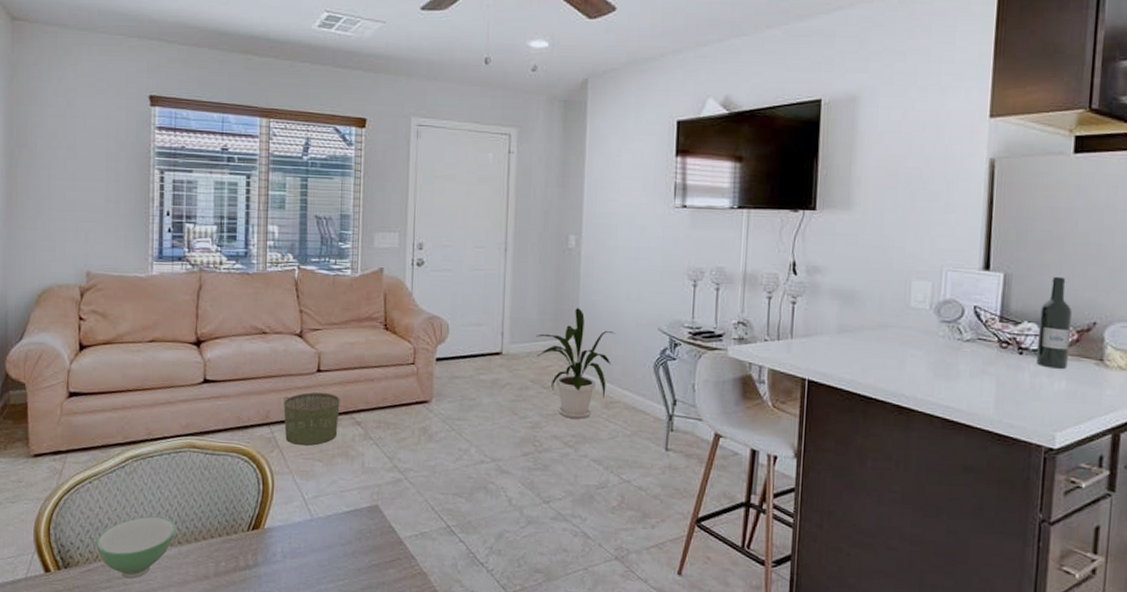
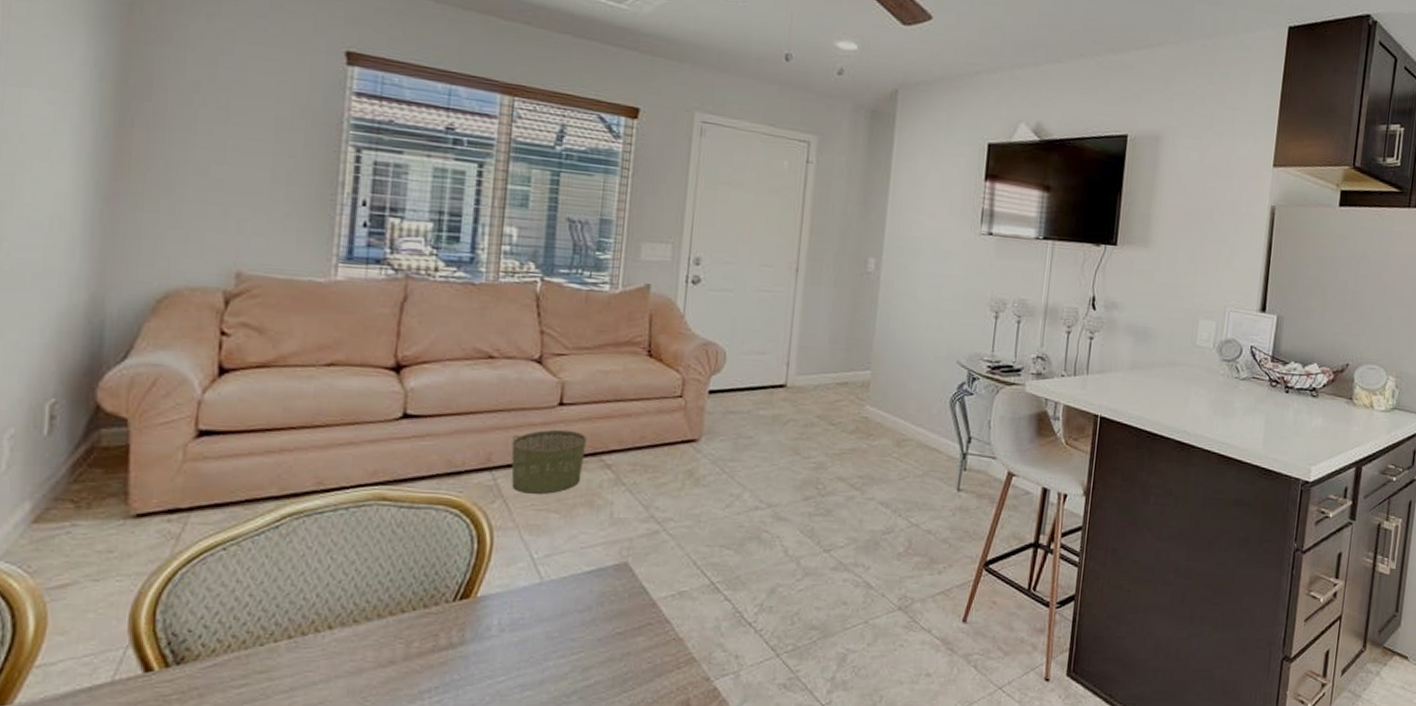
bowl: present [95,516,177,579] -> none [227,589,353,672]
house plant: present [536,308,616,419] -> none [825,337,912,459]
wine bottle: present [1035,276,1073,370] -> none [1298,320,1331,408]

